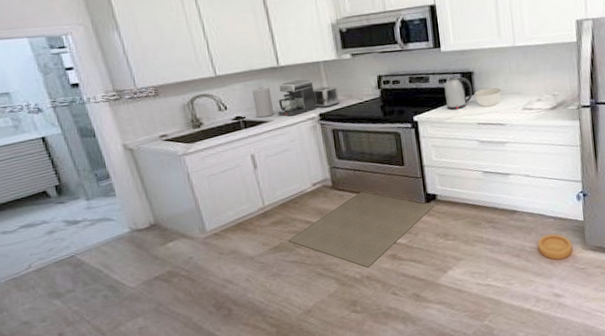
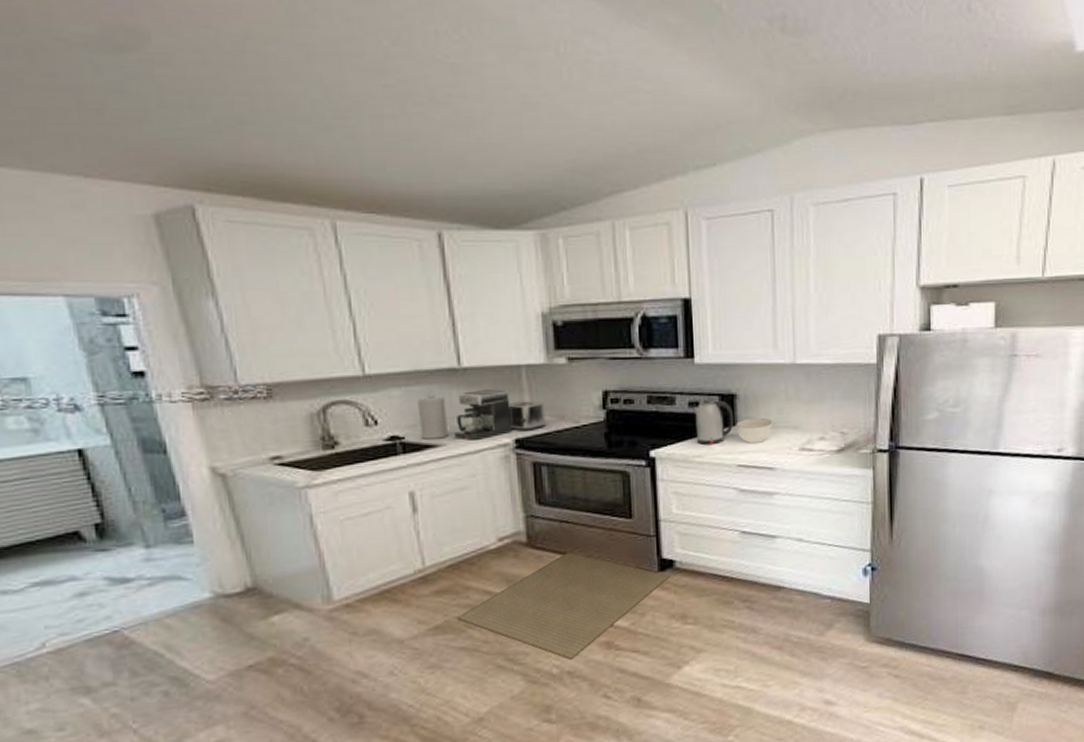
pet bowl: present [538,234,573,260] -> none [808,619,853,655]

